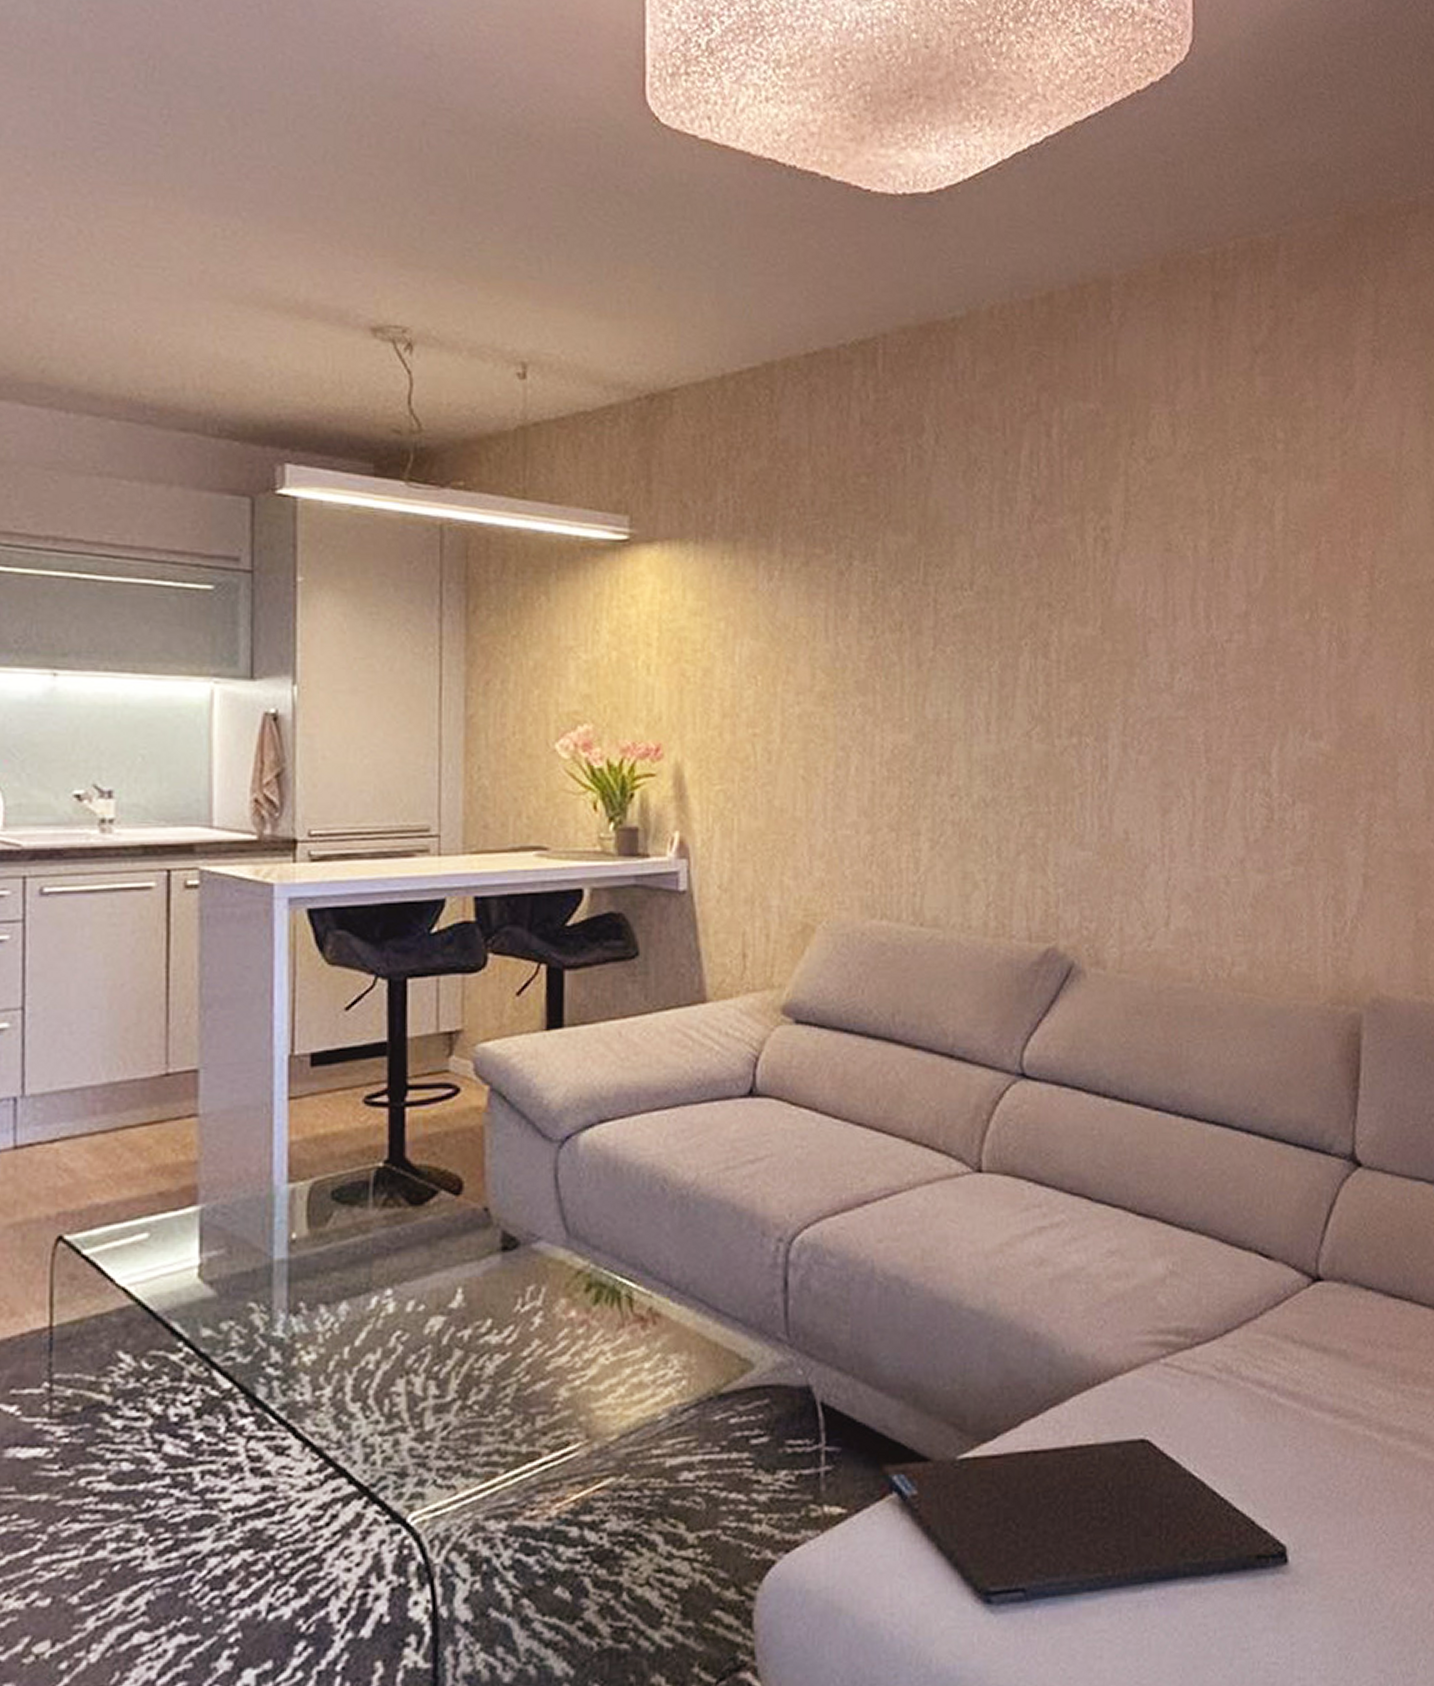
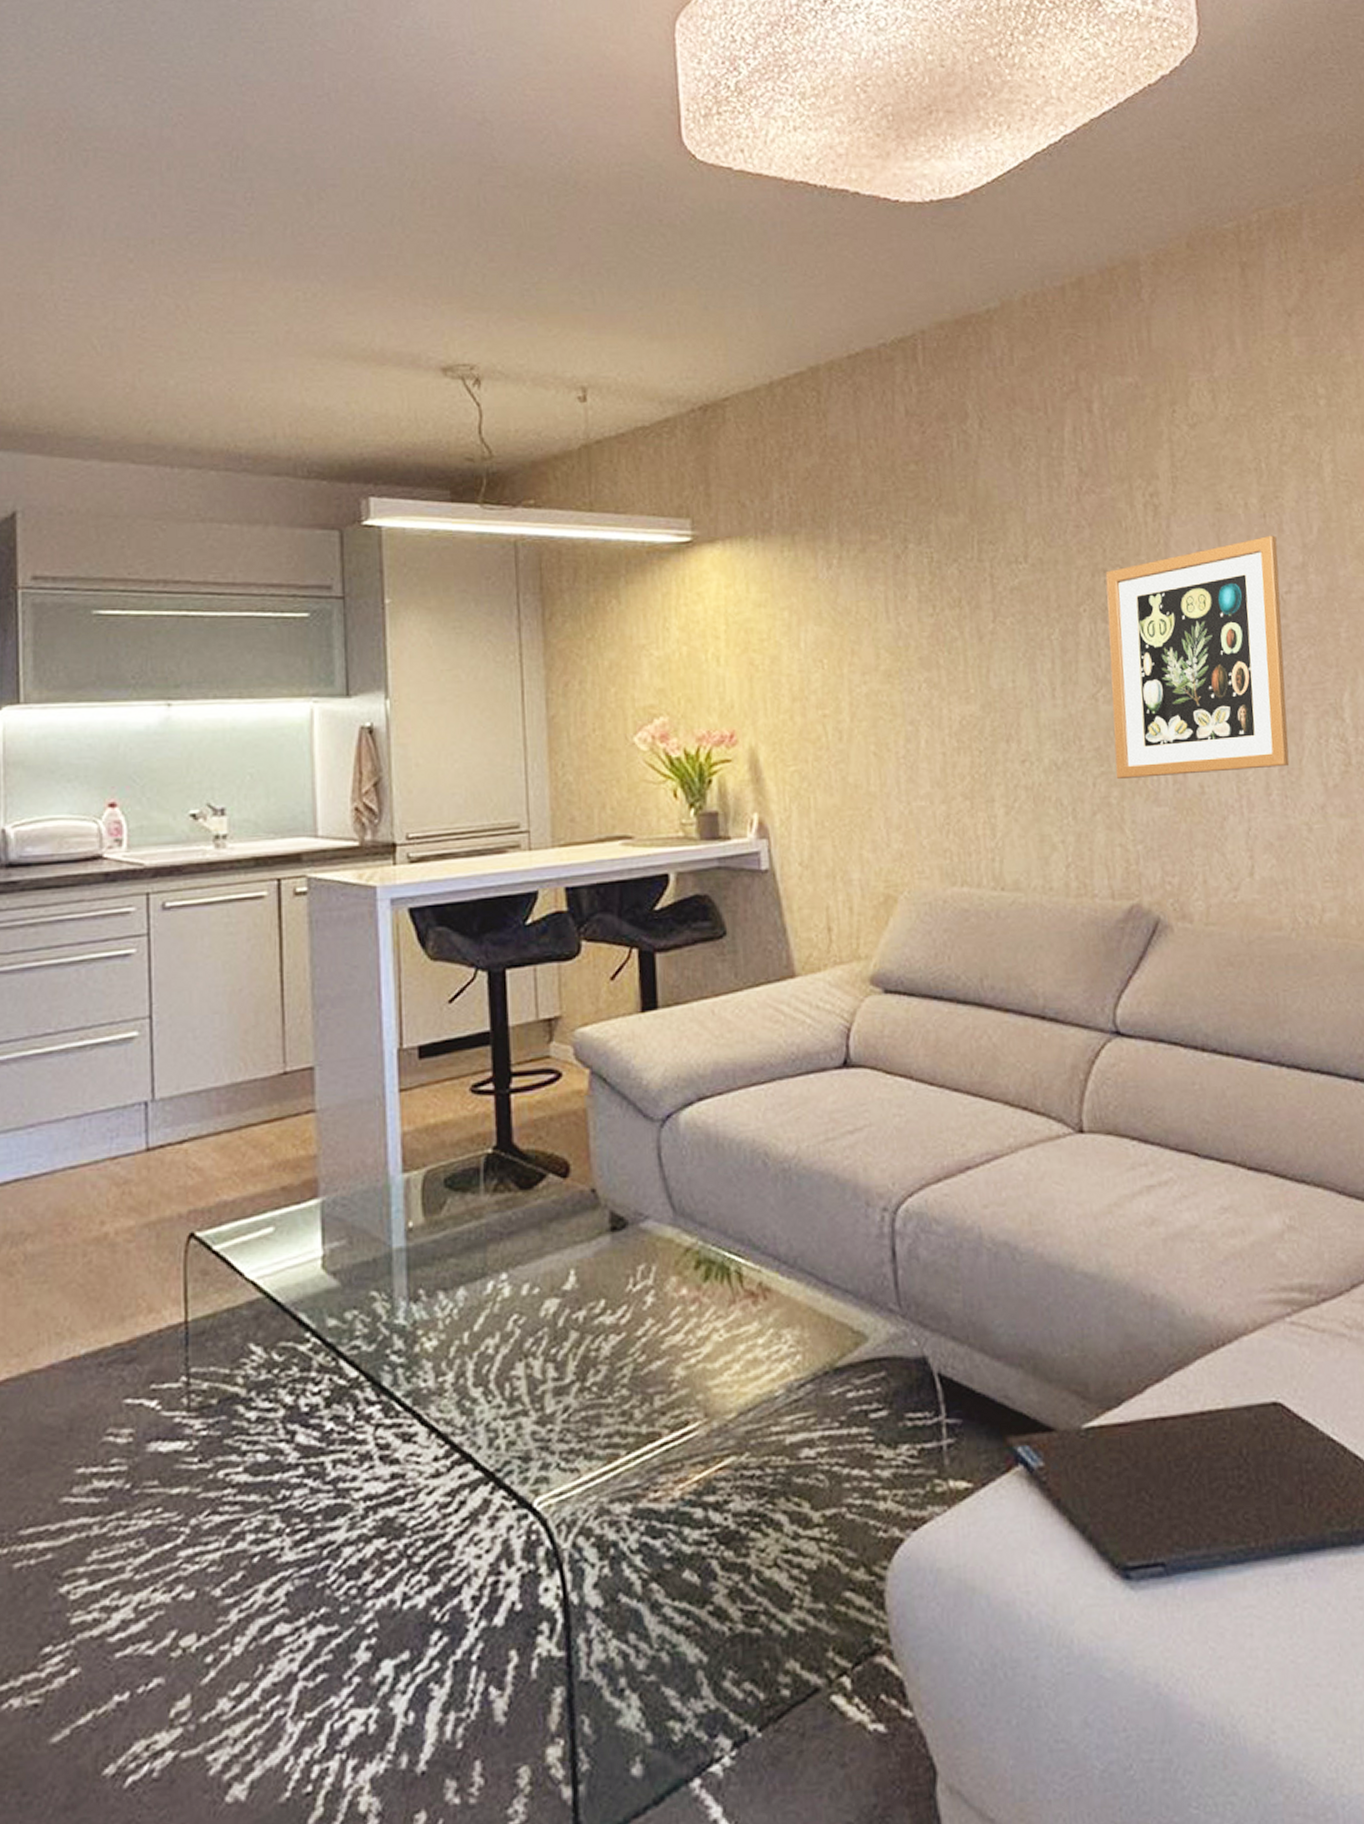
wall art: none [1043,580,1222,821] -> present [1105,535,1290,780]

